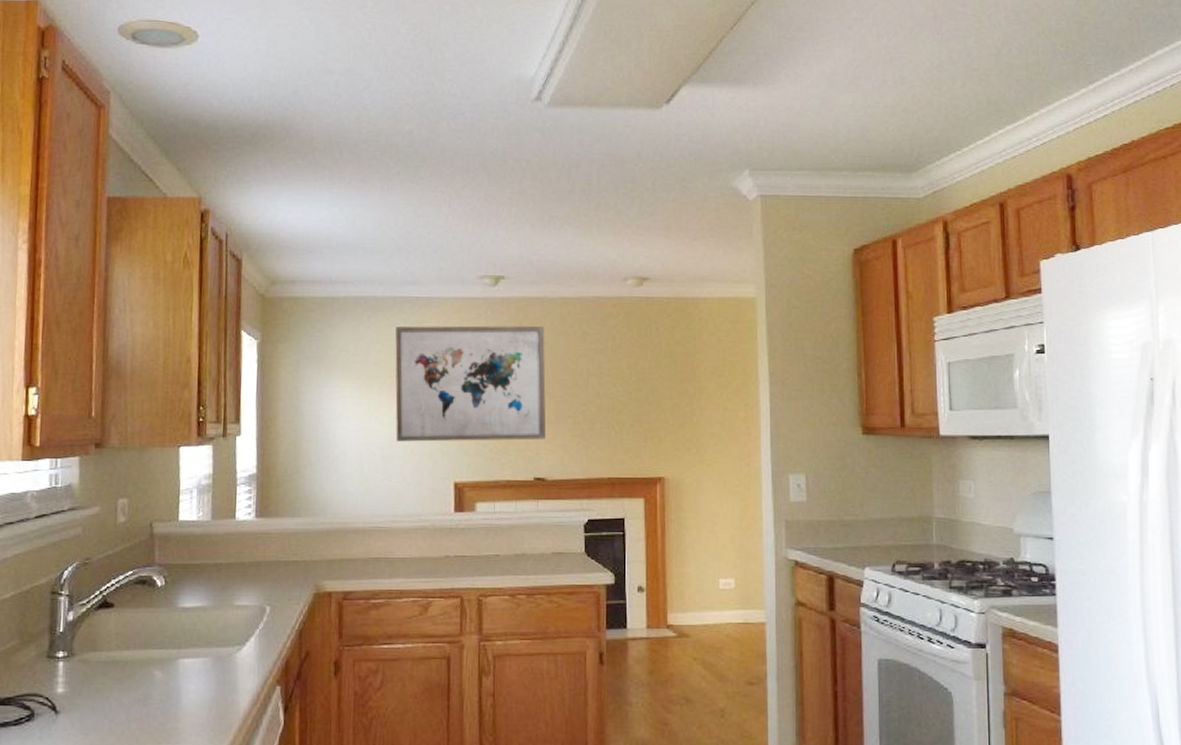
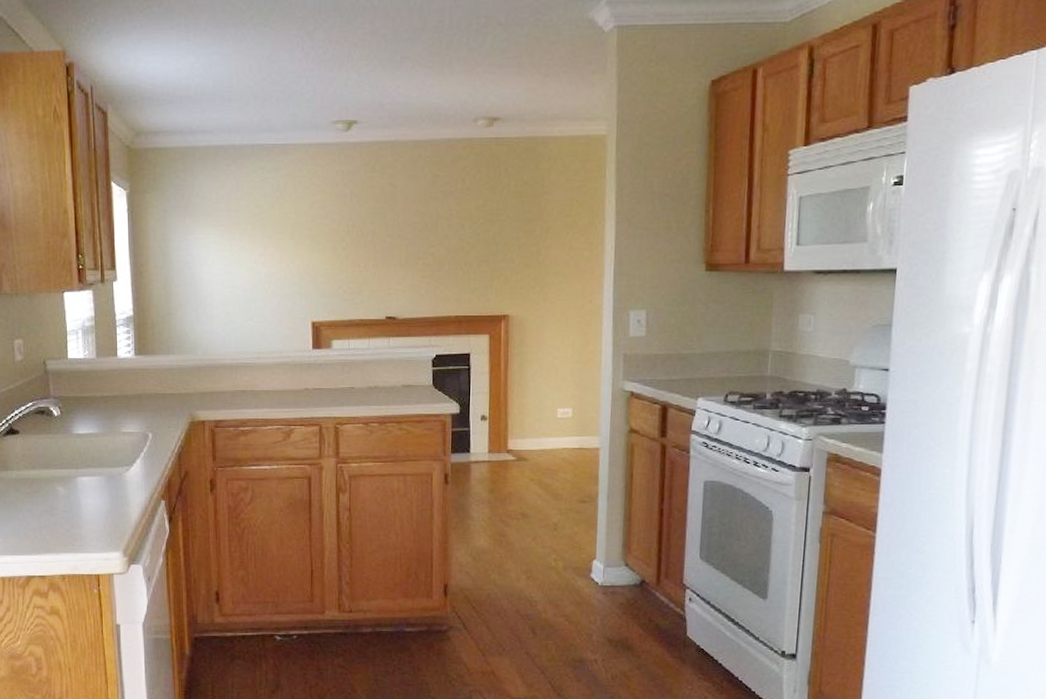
wall art: present [395,325,547,442] -> none [254,170,398,284]

